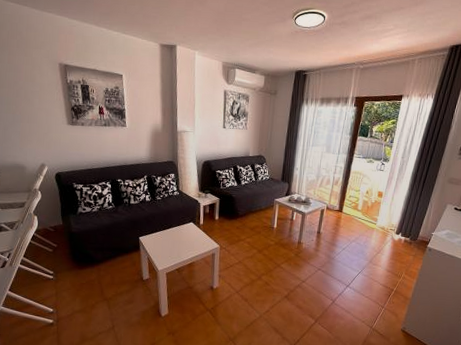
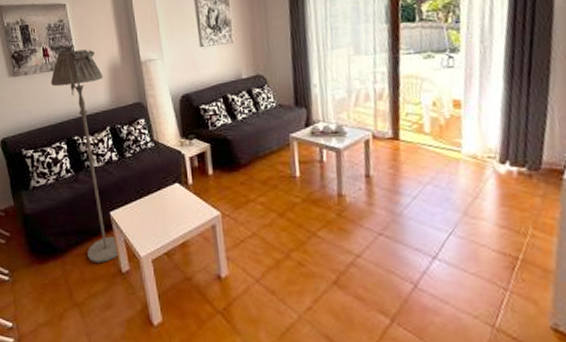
floor lamp: none [102,112,147,273] -> present [50,49,121,264]

